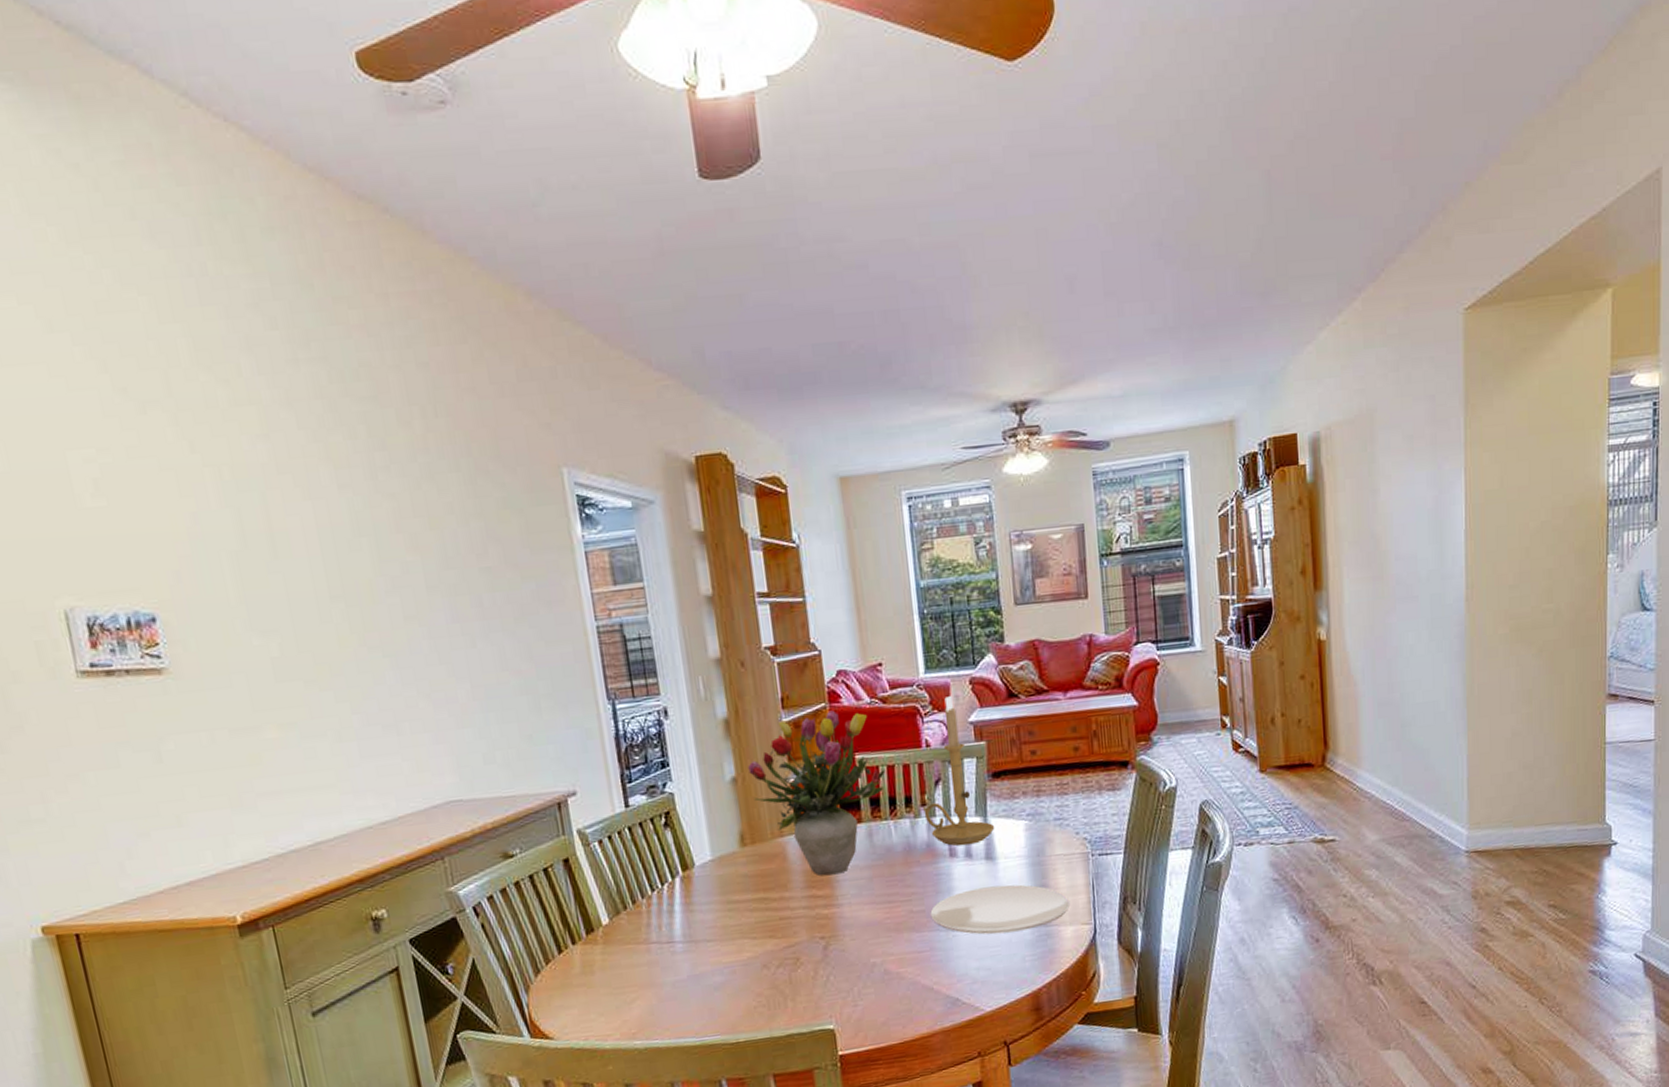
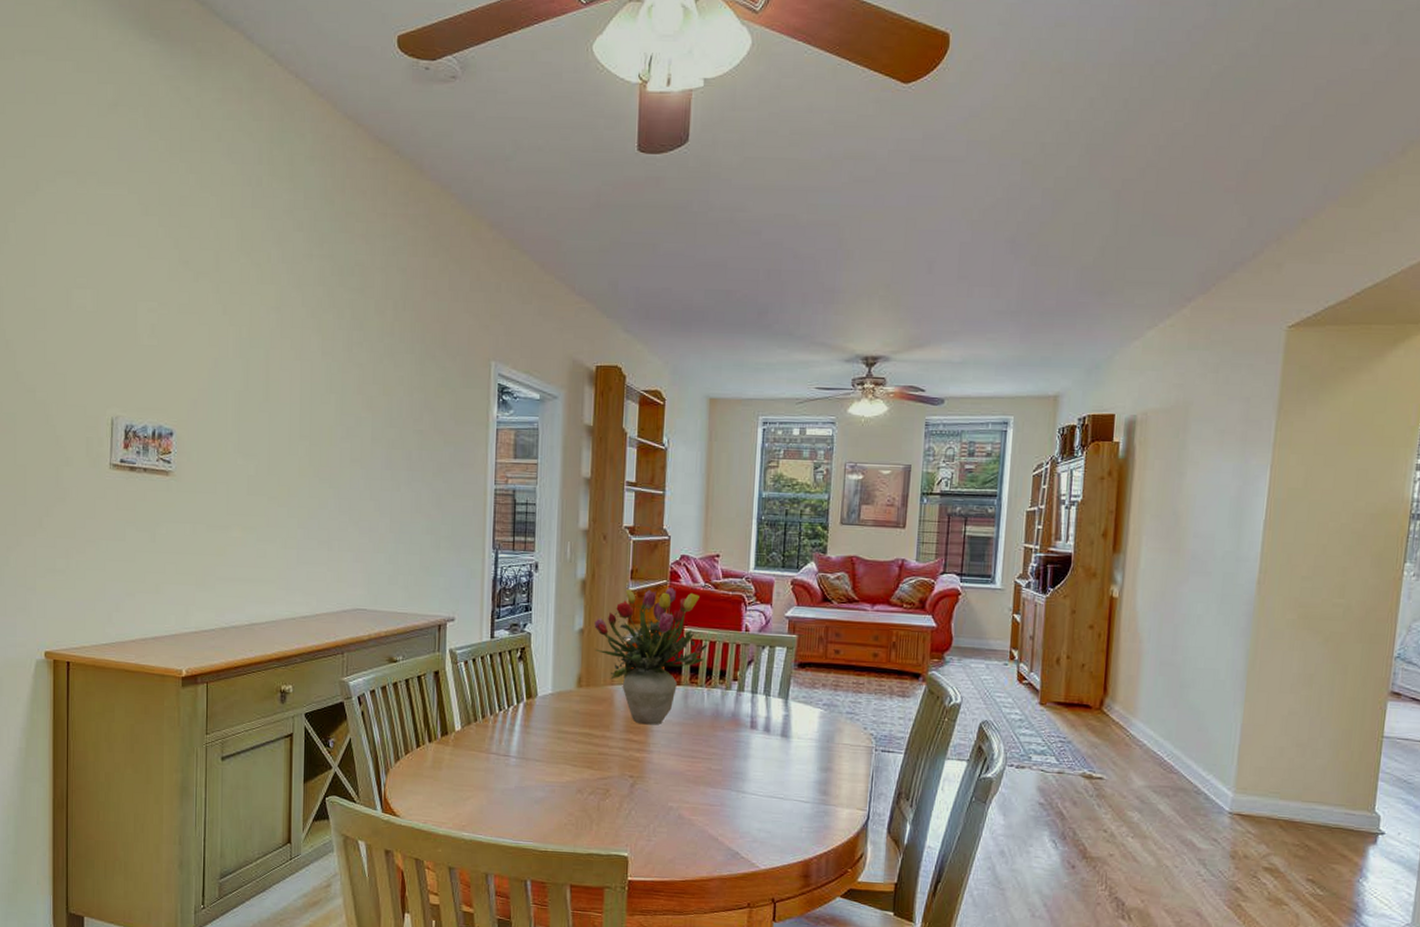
candle holder: present [922,695,995,847] -> none [733,591,794,721]
plate: present [930,884,1071,935] -> none [726,759,850,805]

